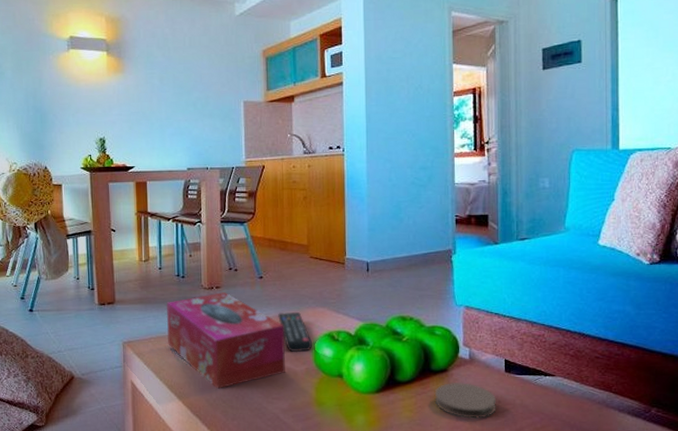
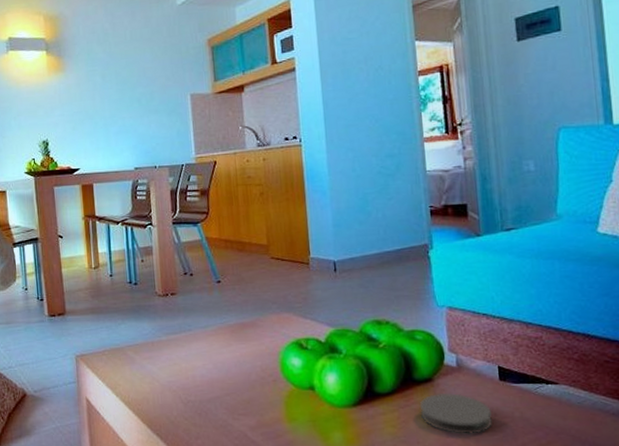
tissue box: present [166,292,286,389] -> none [119,299,251,405]
remote control: present [278,312,313,353] -> none [239,319,279,363]

